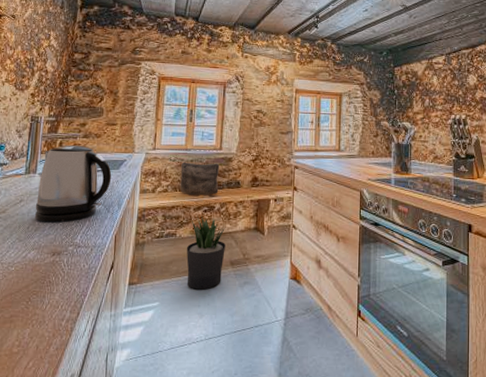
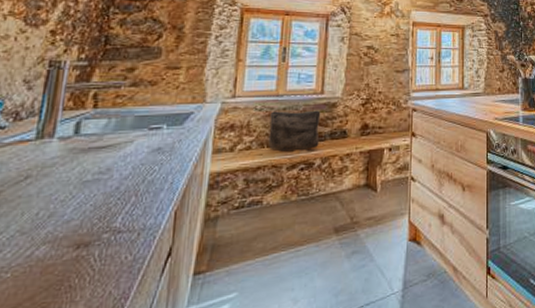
kettle: present [34,145,112,222] -> none [48,96,172,203]
planter: present [186,214,226,290] -> none [275,174,329,270]

